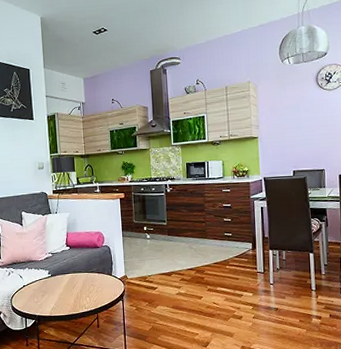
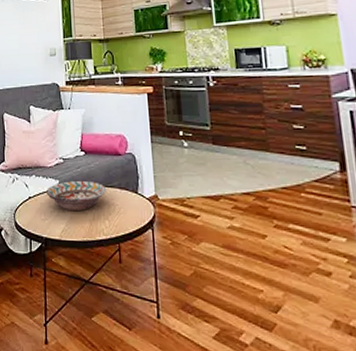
decorative bowl: none [38,269,88,294] -> present [47,180,107,212]

